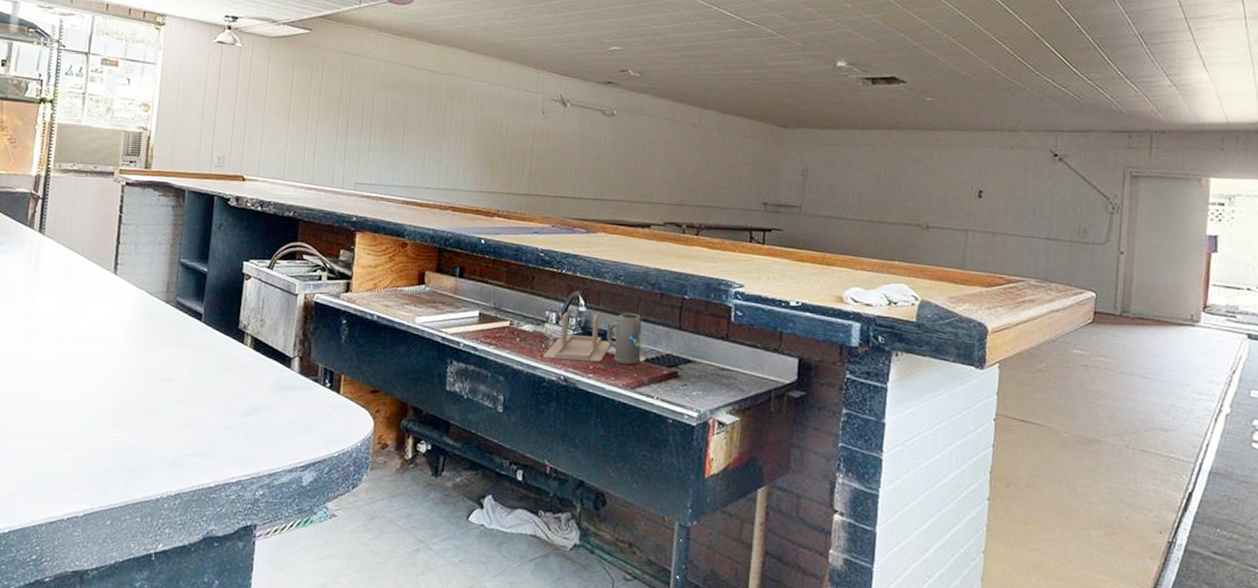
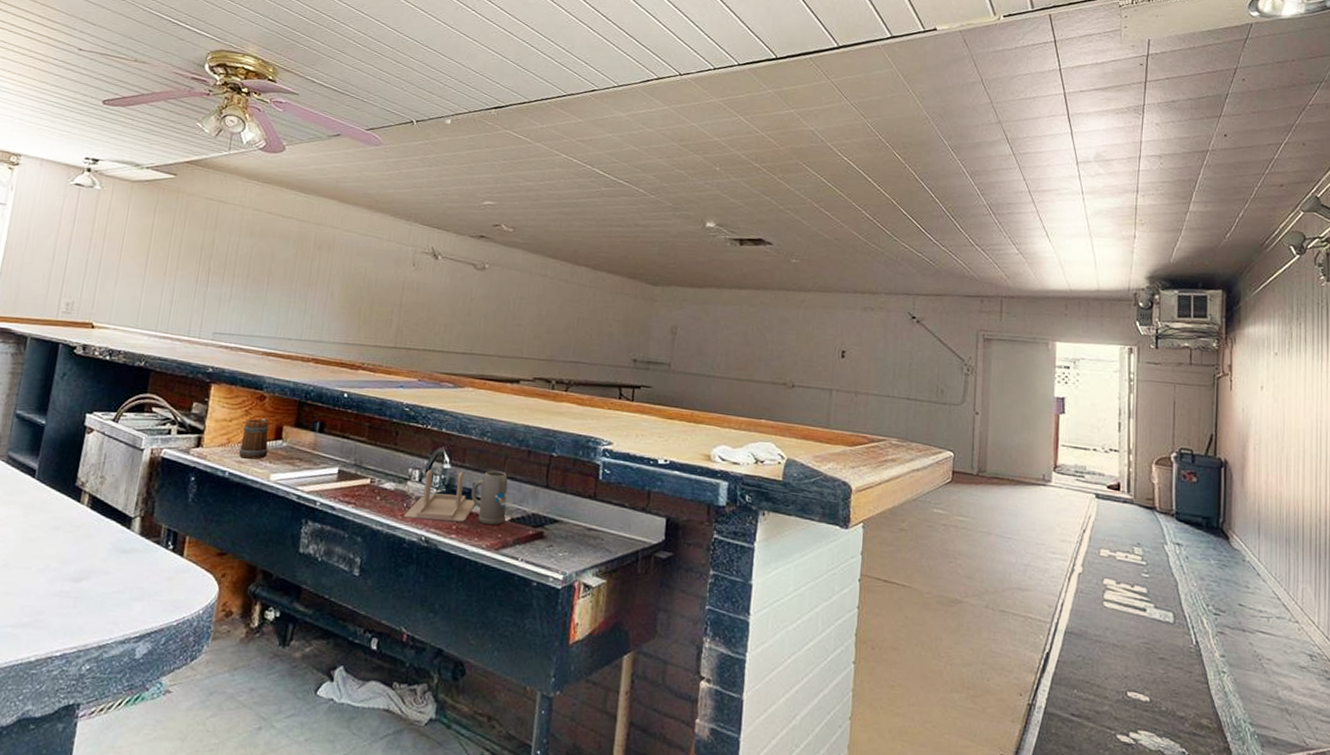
beer mug: none [385,264,412,303] -> present [238,418,269,460]

